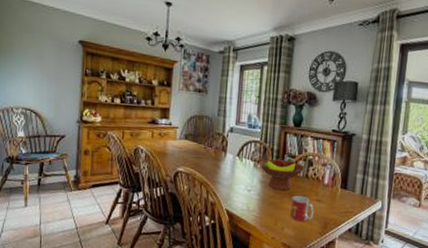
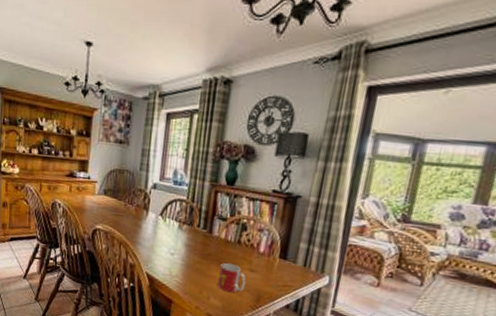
fruit bowl: present [259,157,305,191] -> none [184,219,238,257]

